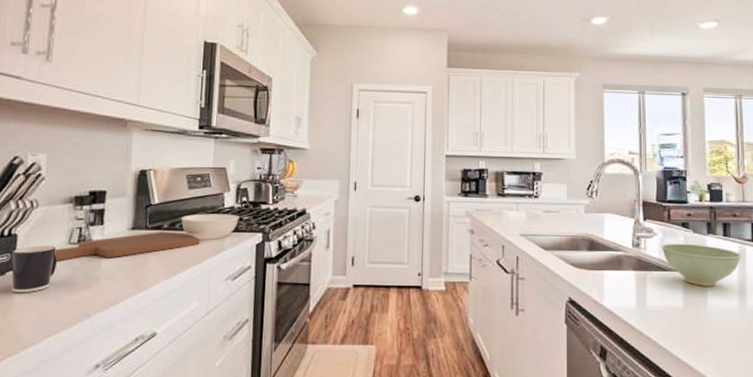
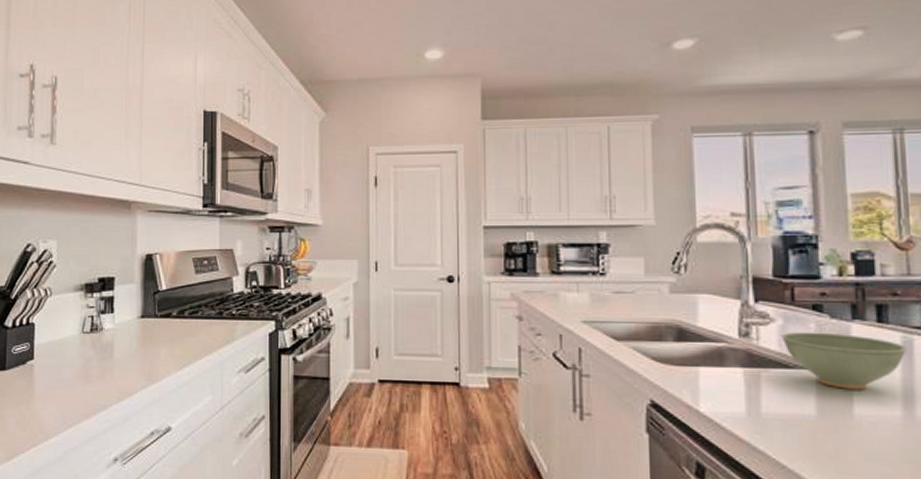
mug: present [11,245,57,293] -> none [30,334,72,383]
cutting board: present [53,231,200,262] -> none [68,319,210,351]
bowl: present [180,213,239,240] -> none [189,300,250,329]

